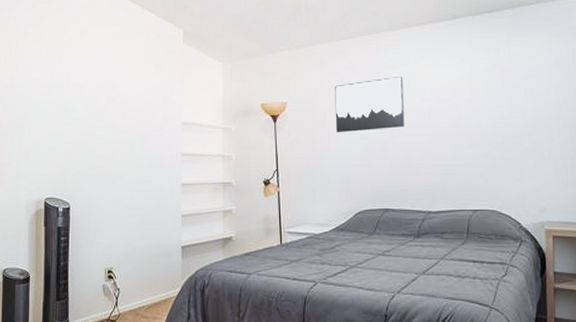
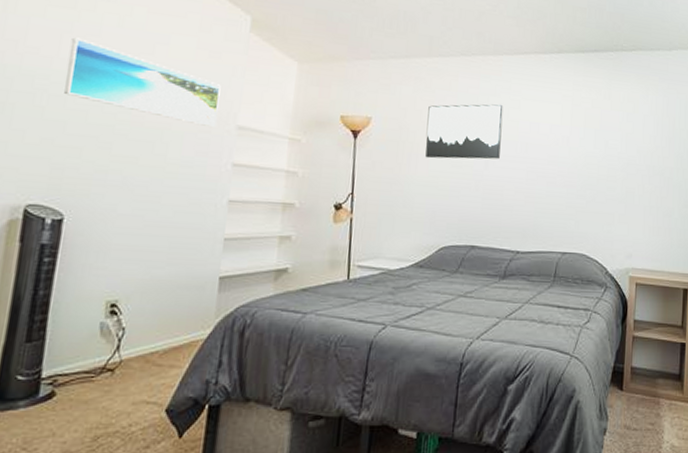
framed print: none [60,67,166,125] -> present [64,37,221,127]

